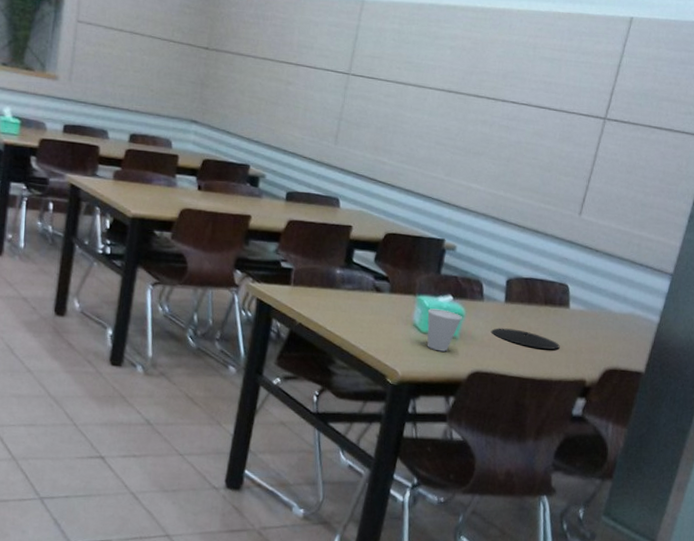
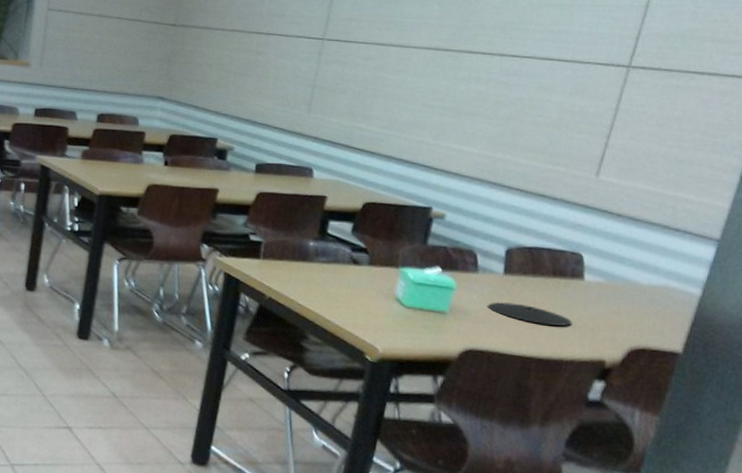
cup: present [427,308,462,352] -> none [411,281,453,328]

